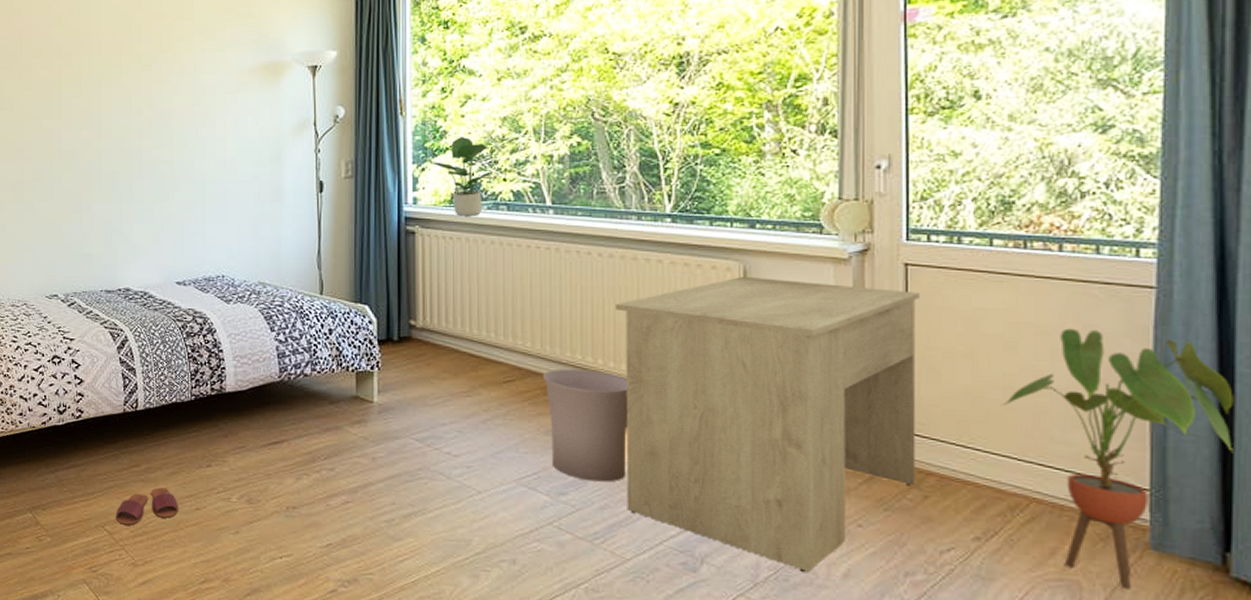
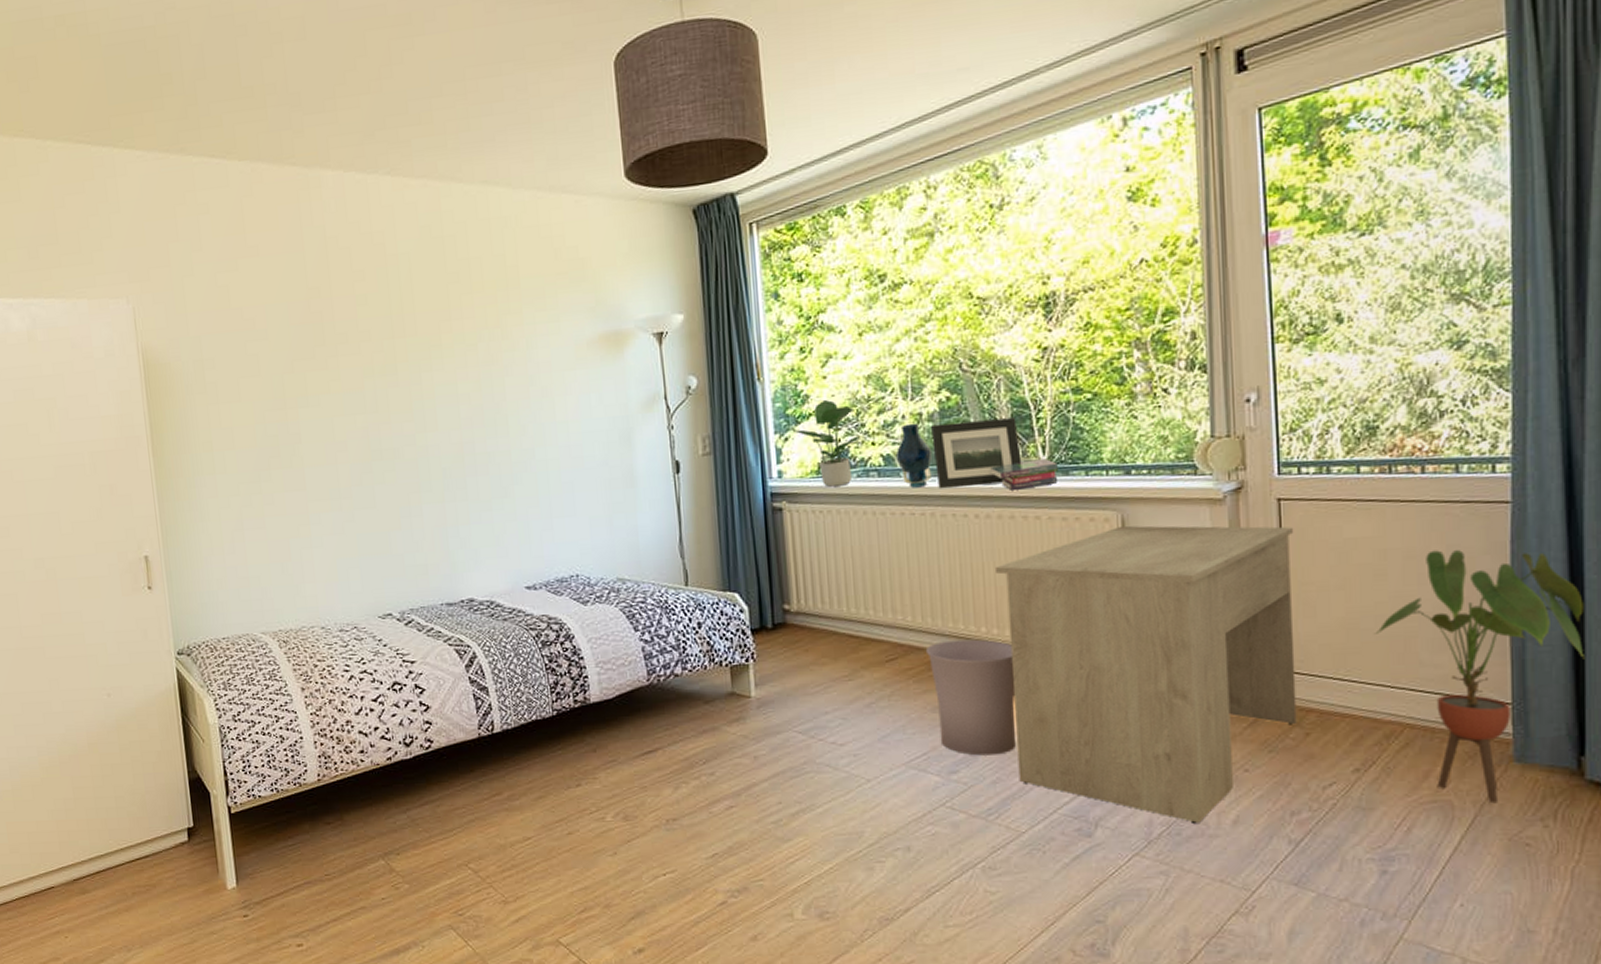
slippers: present [115,487,179,525] -> none [479,815,550,860]
vase: none [525,164,561,224] -> present [895,423,933,488]
picture frame: none [560,166,647,227] -> present [930,418,1022,489]
books: none [616,207,683,233] -> present [990,459,1058,490]

